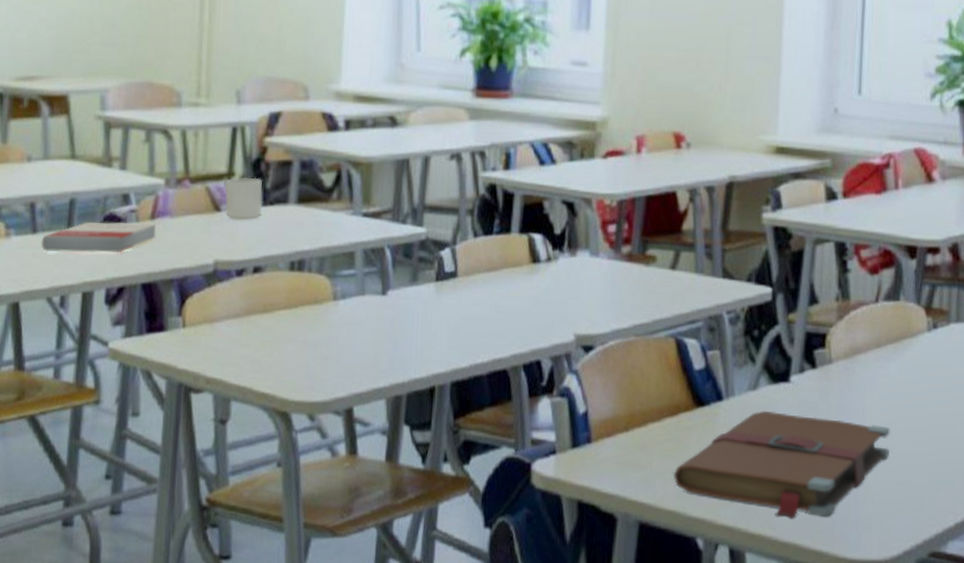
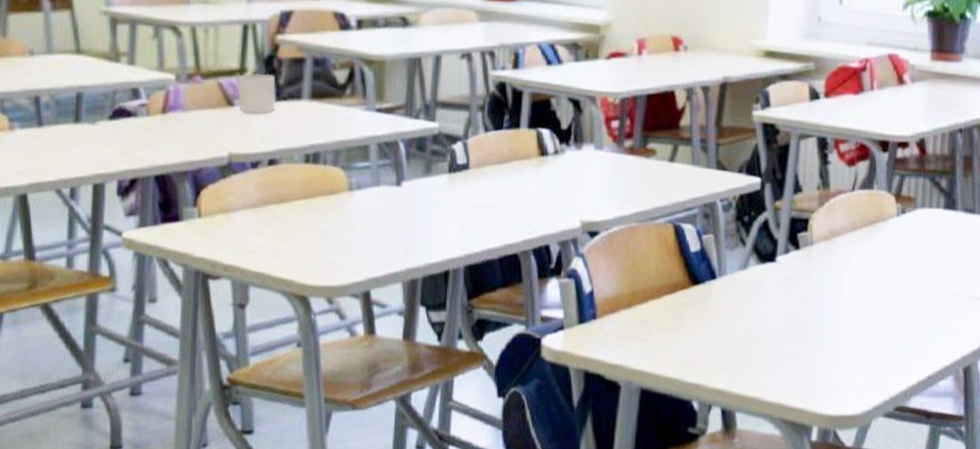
book: present [41,222,156,253] -> none [47,115,168,146]
book: present [673,411,890,518] -> none [671,288,863,381]

